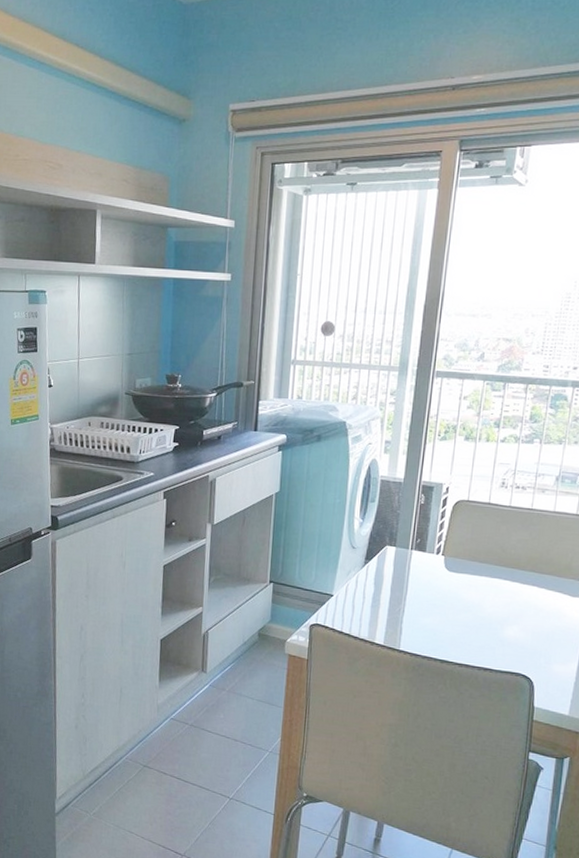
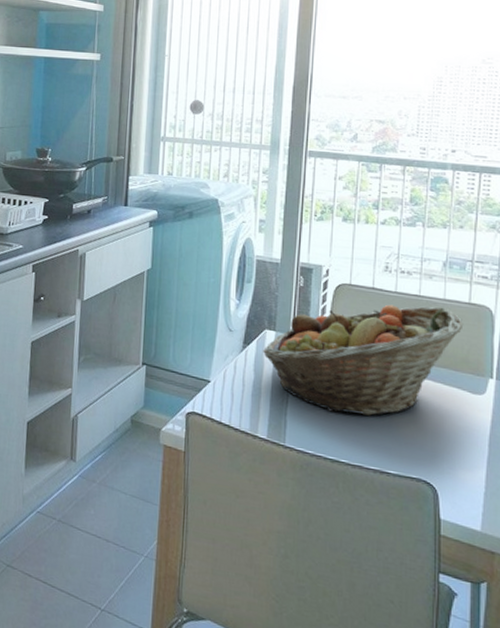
fruit basket: none [383,518,570,620] -> present [263,304,464,416]

